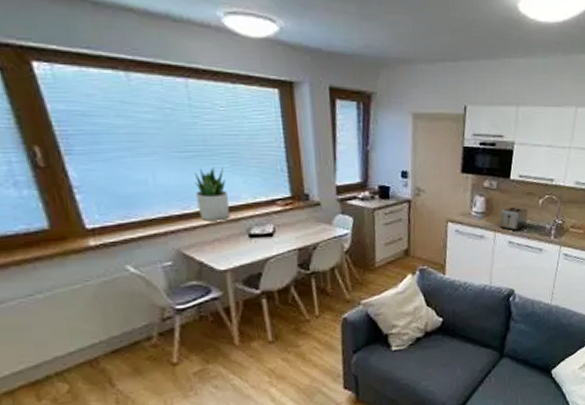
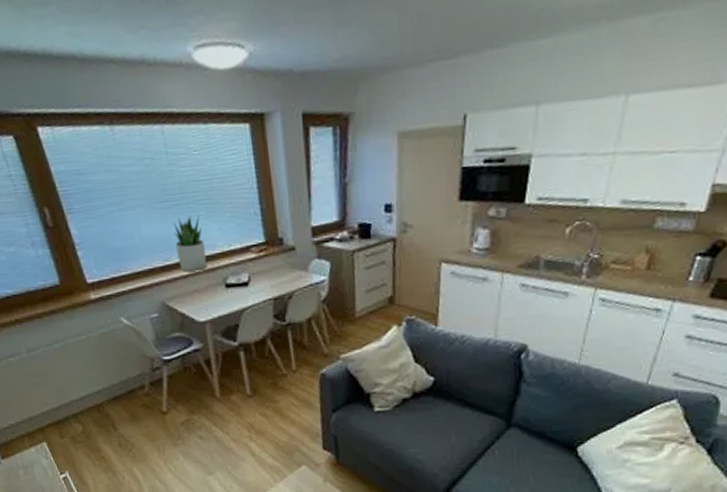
toaster: present [499,206,529,231] -> none [508,238,550,271]

